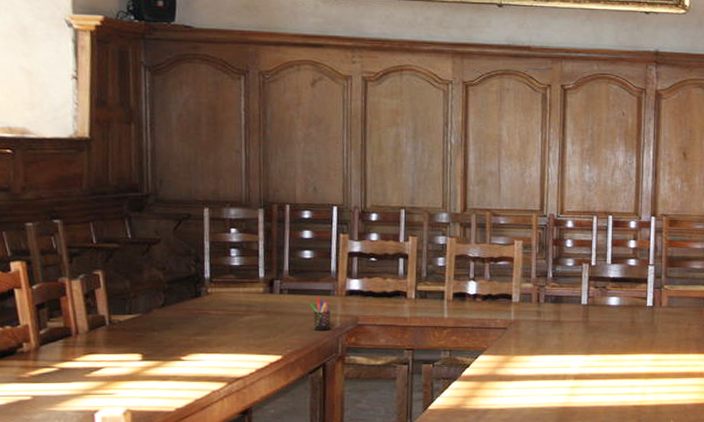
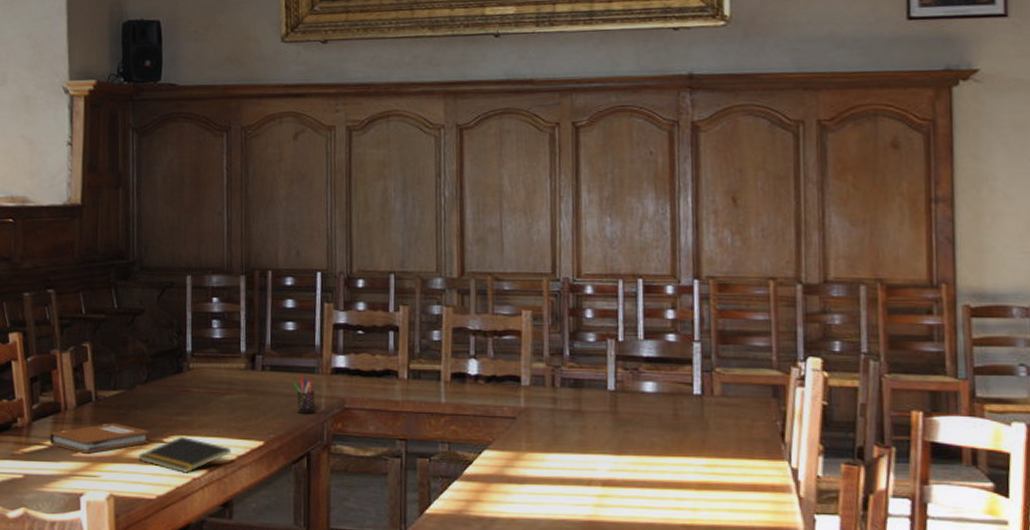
notebook: none [59,344,168,374] -> present [49,423,150,454]
notepad: none [155,355,250,387] -> present [138,437,232,473]

